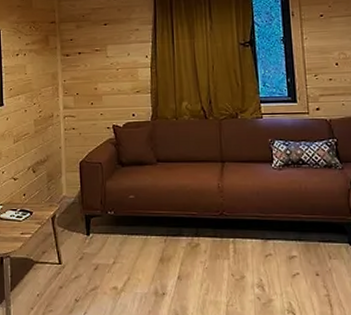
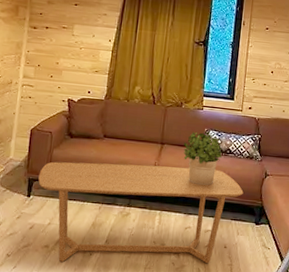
coffee table: none [95,185,328,304] -> present [38,161,243,264]
potted plant: none [247,142,294,205] -> present [183,131,222,186]

